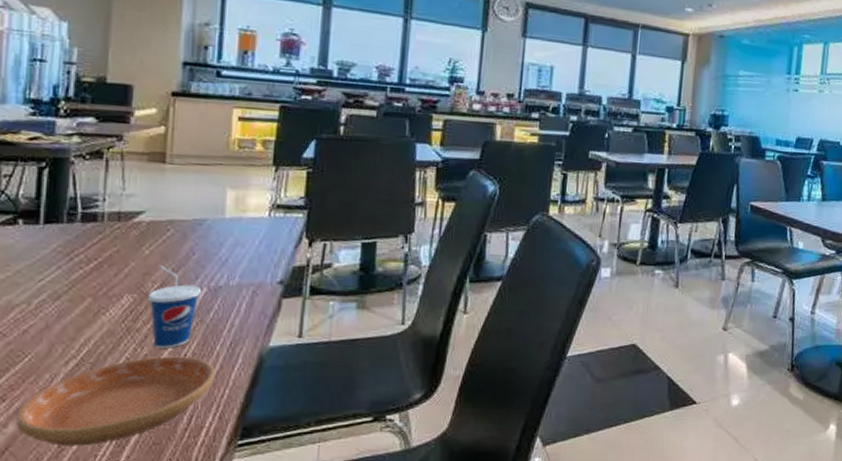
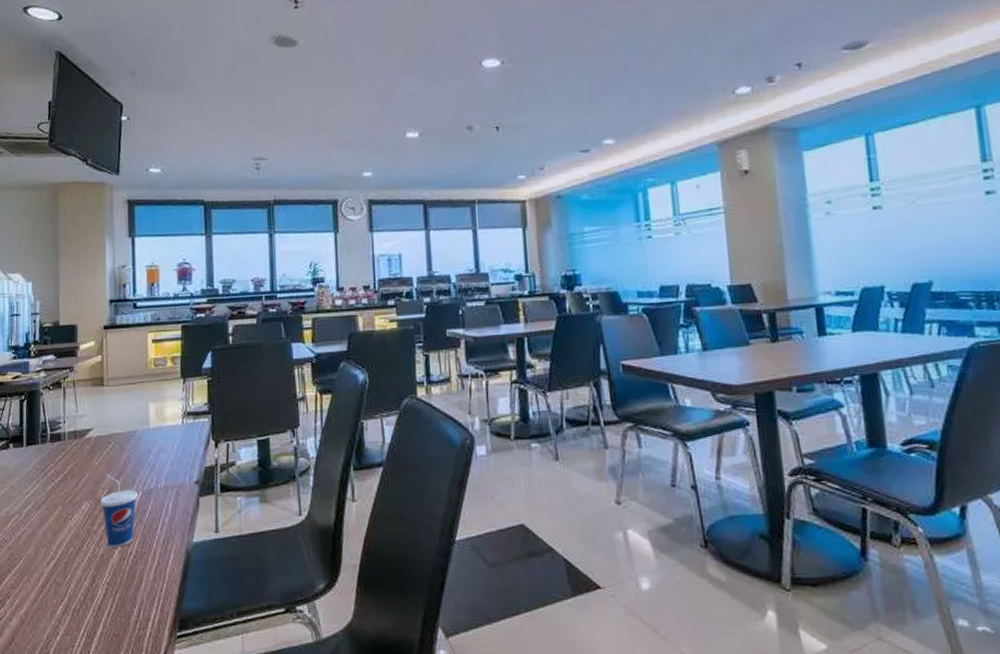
saucer: present [16,356,215,446] -> none [18,554,154,638]

